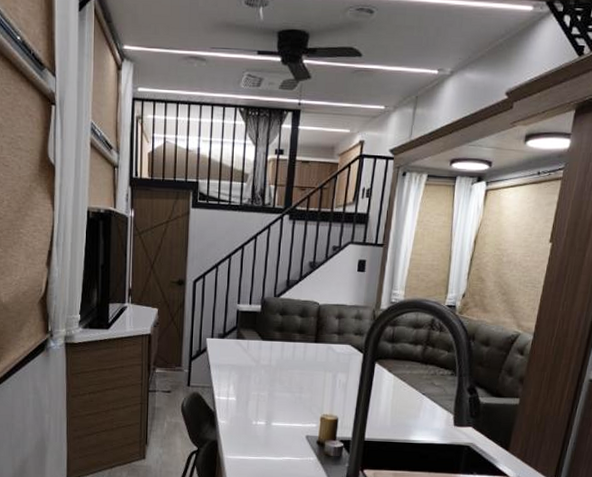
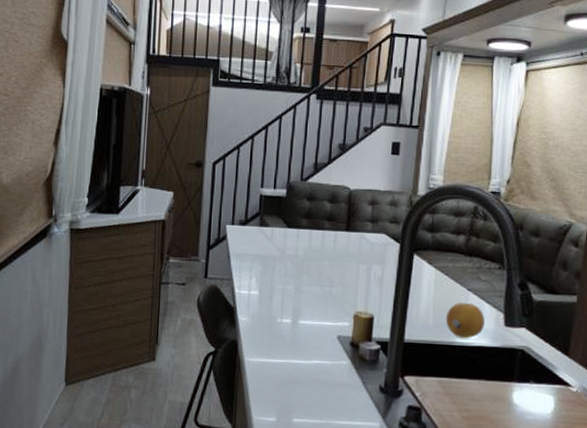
fruit: none [401,405,437,436] -> present [445,302,486,338]

